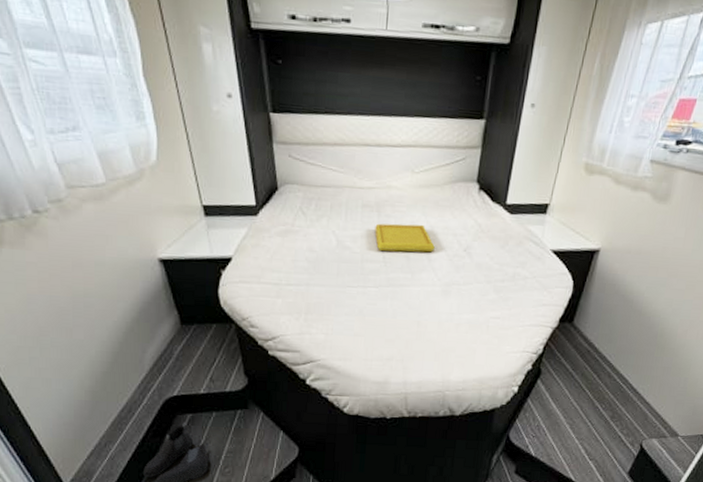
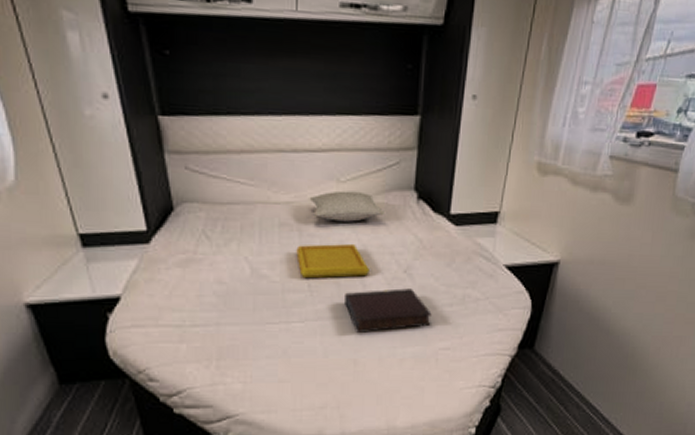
pillow: none [388,180,451,207] -> present [309,190,386,222]
book: none [412,264,486,300] -> present [345,288,432,333]

